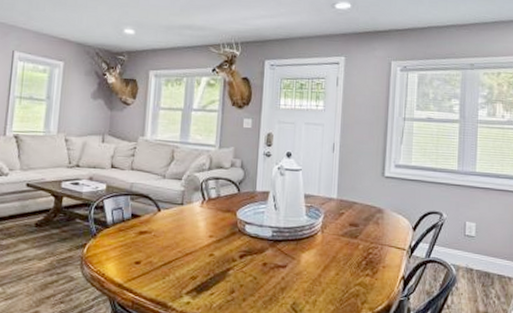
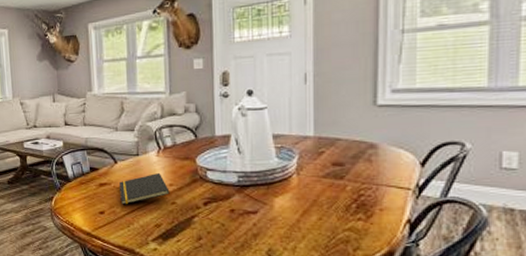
notepad: none [159,223,209,255] -> present [119,172,170,205]

